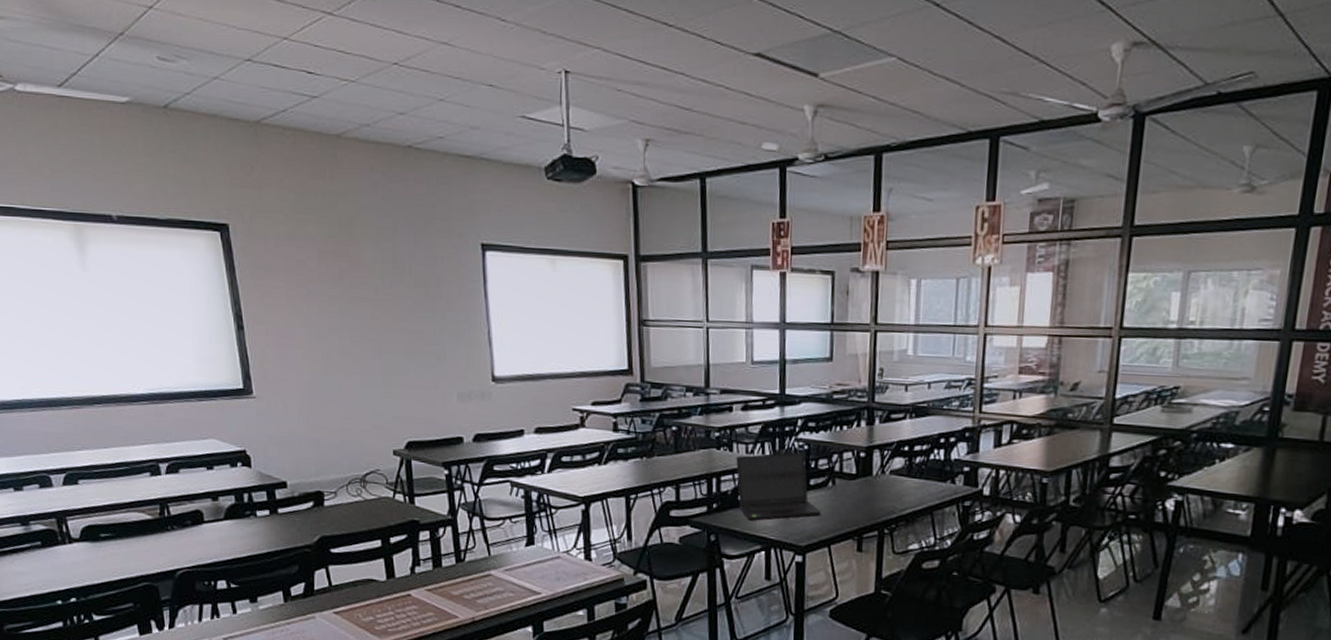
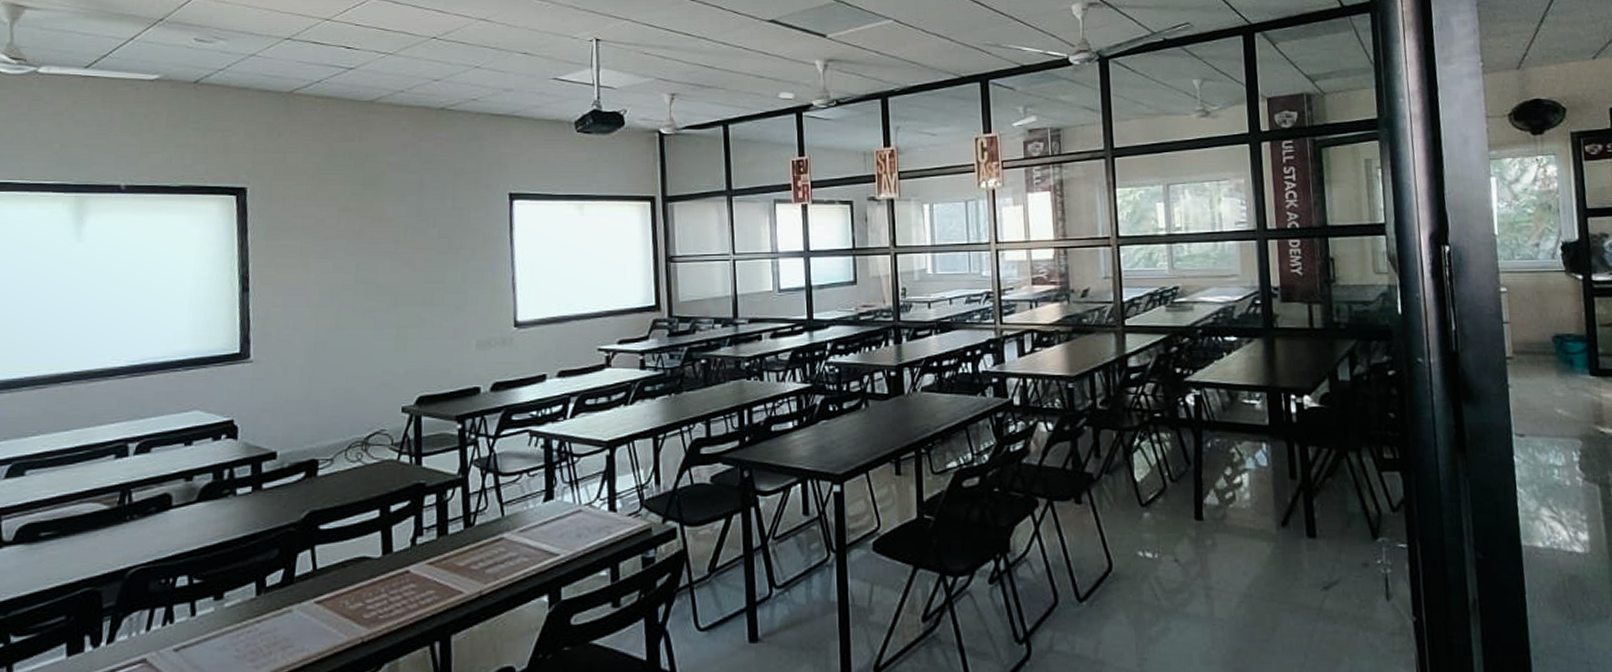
laptop: present [736,452,820,521] -> none [767,376,856,452]

